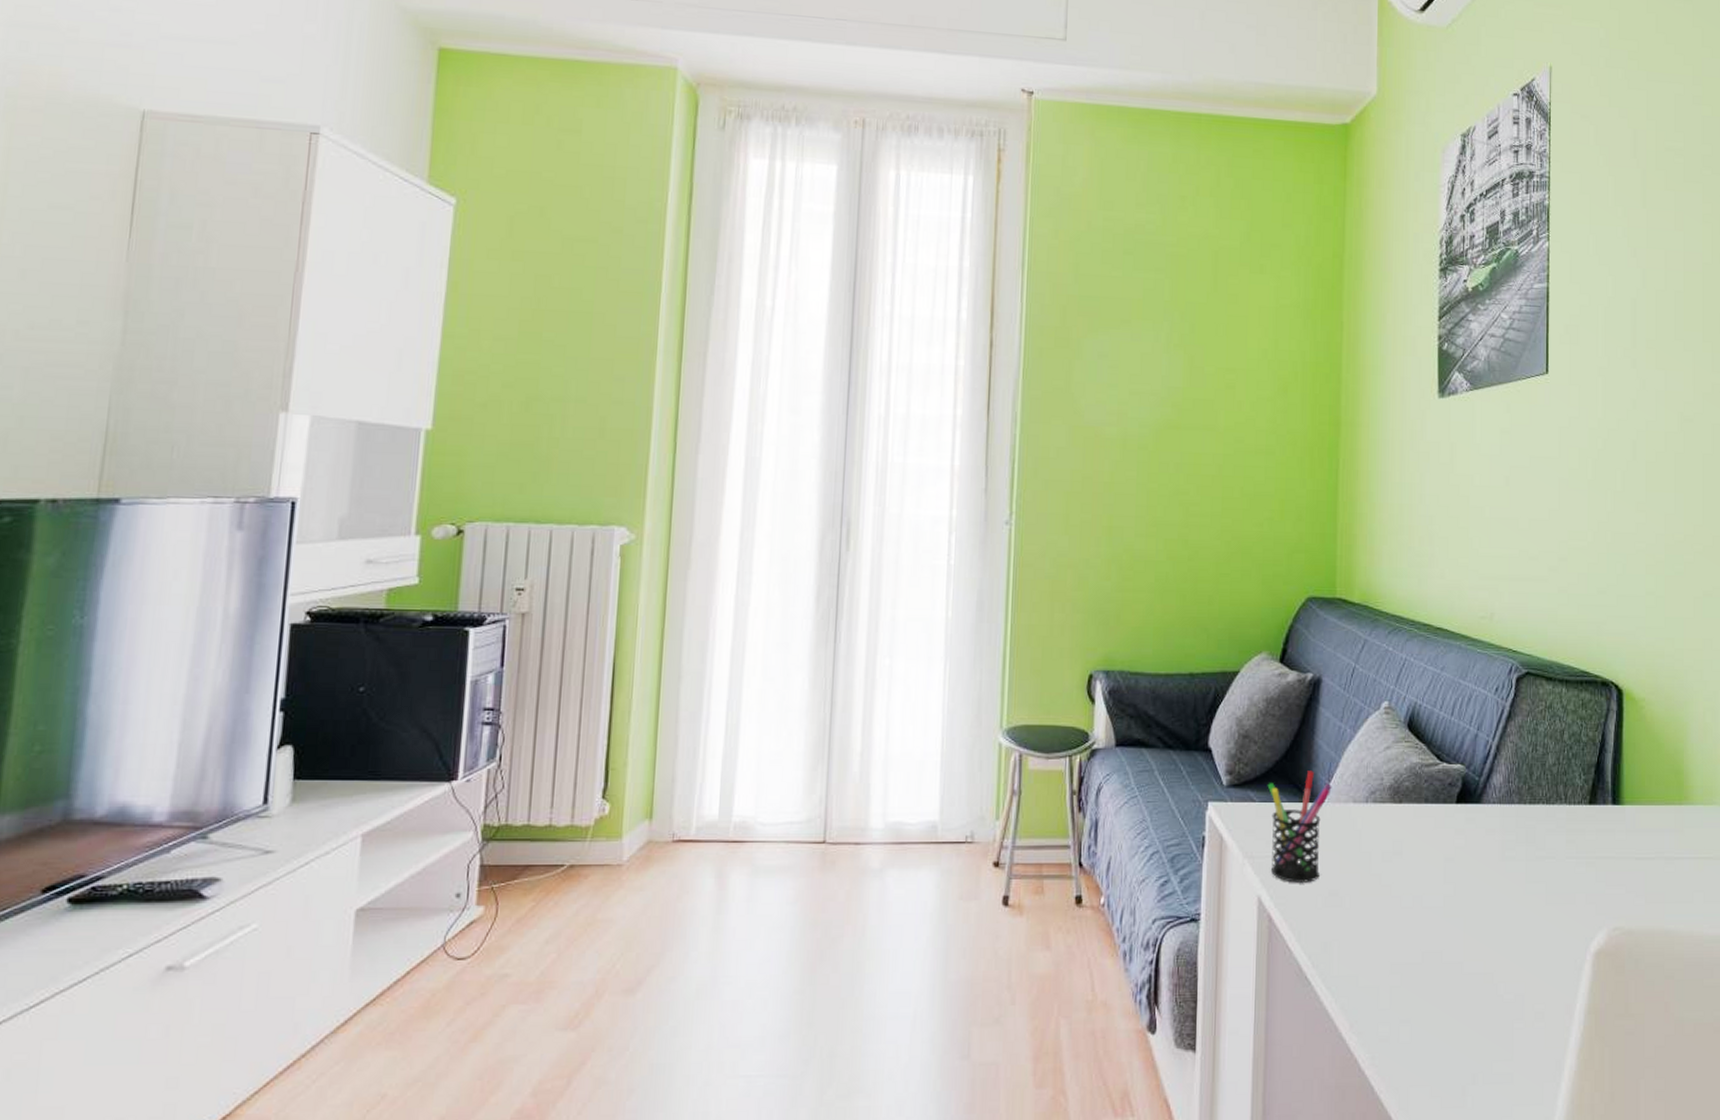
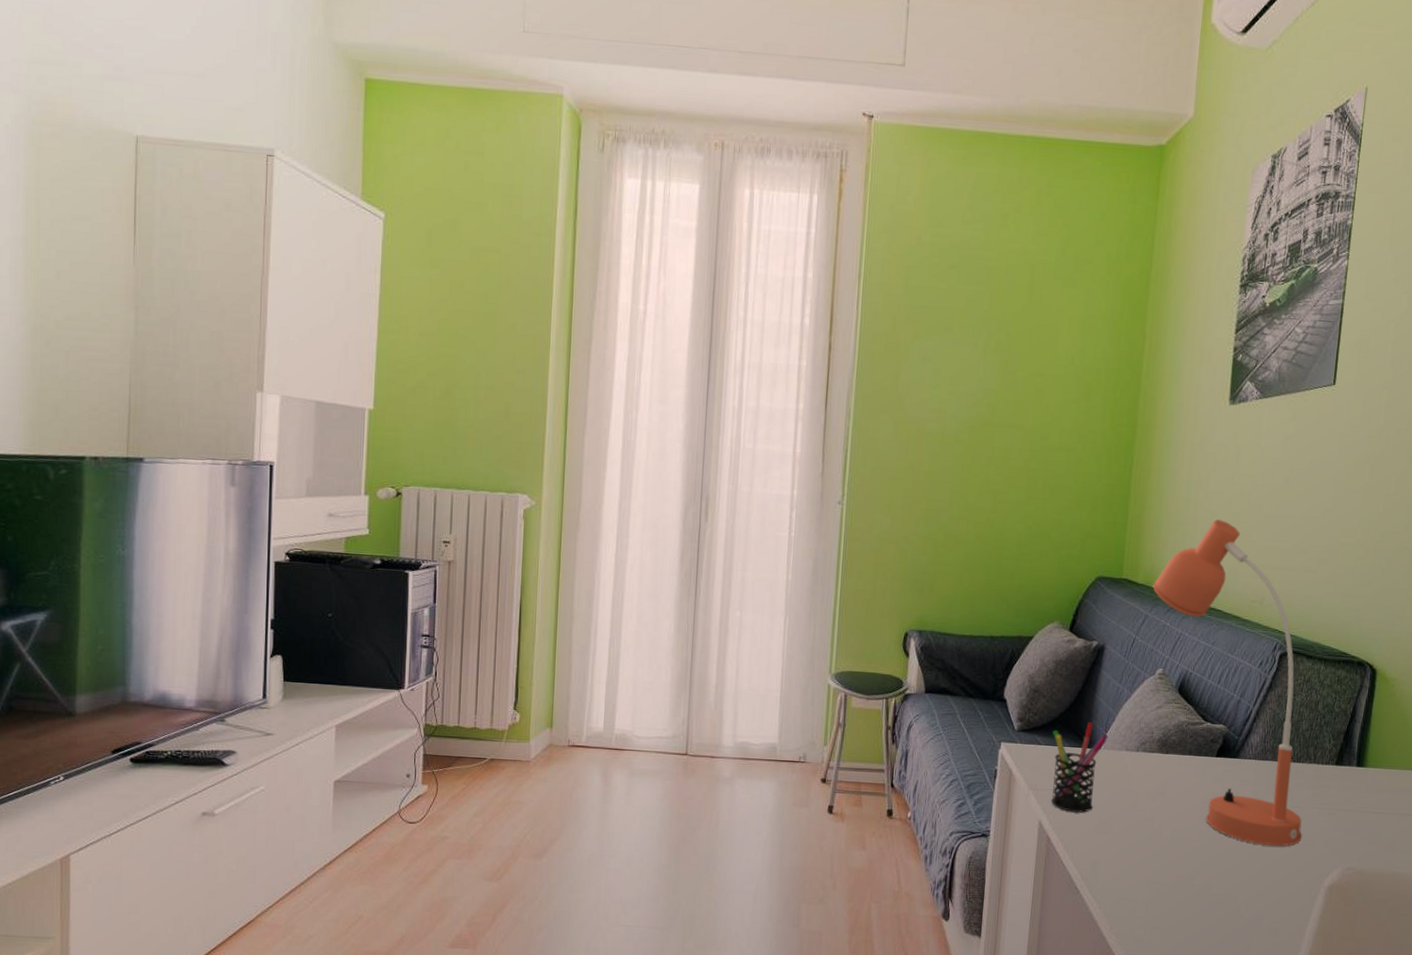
desk lamp: none [1370,526,1560,908] -> present [1152,519,1302,847]

